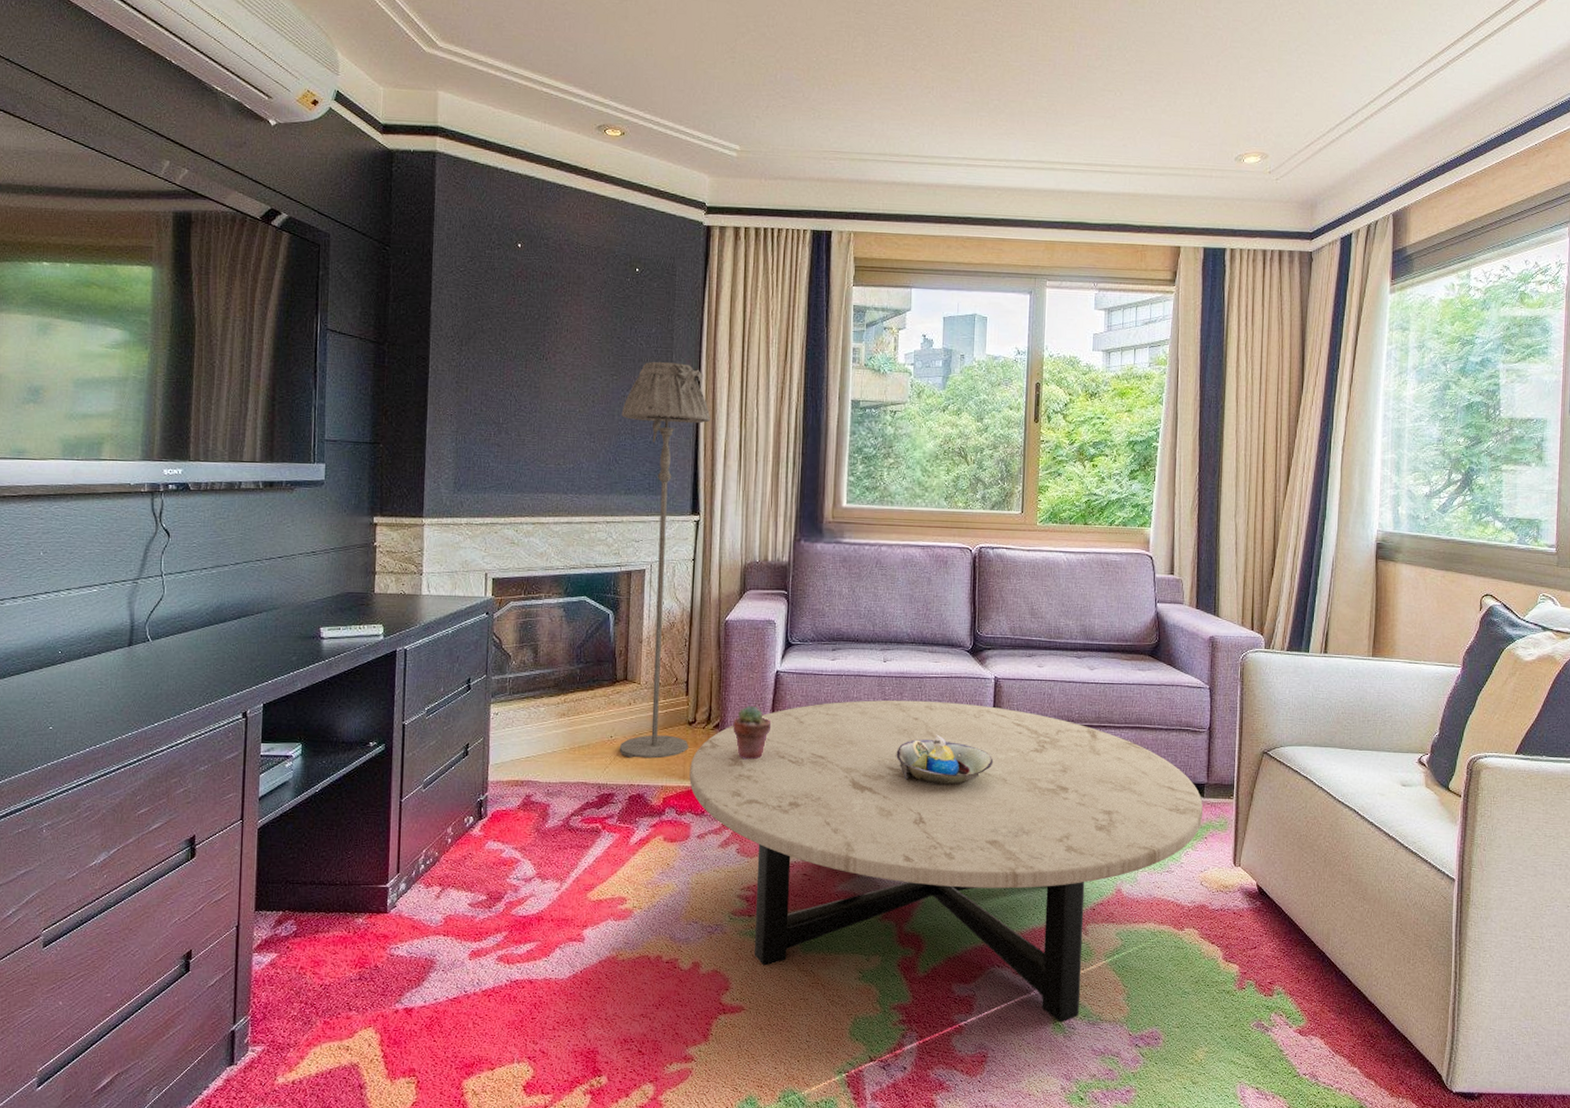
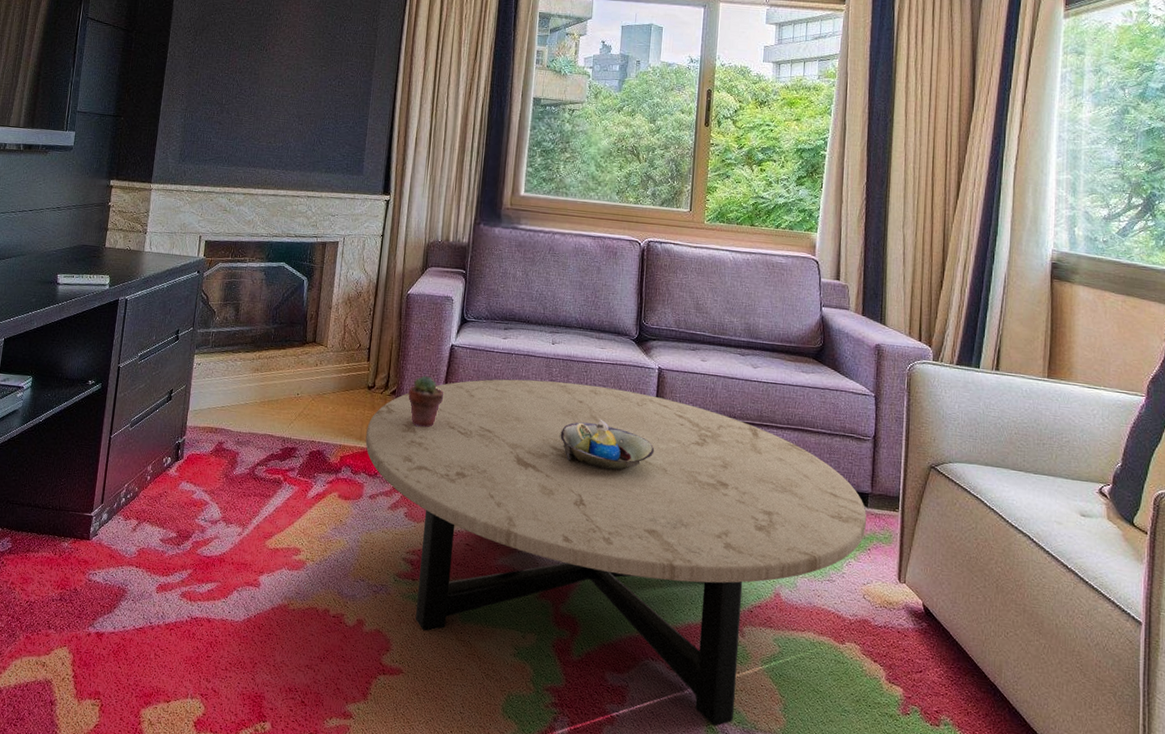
floor lamp: present [619,361,711,759] -> none [304,55,406,419]

